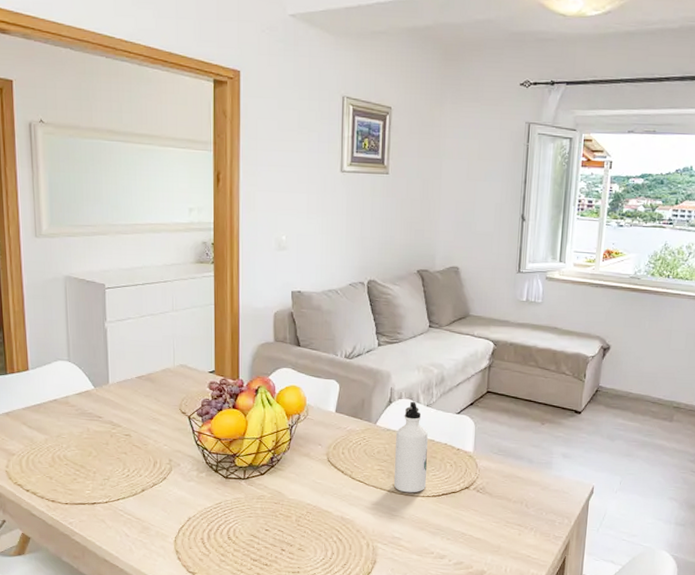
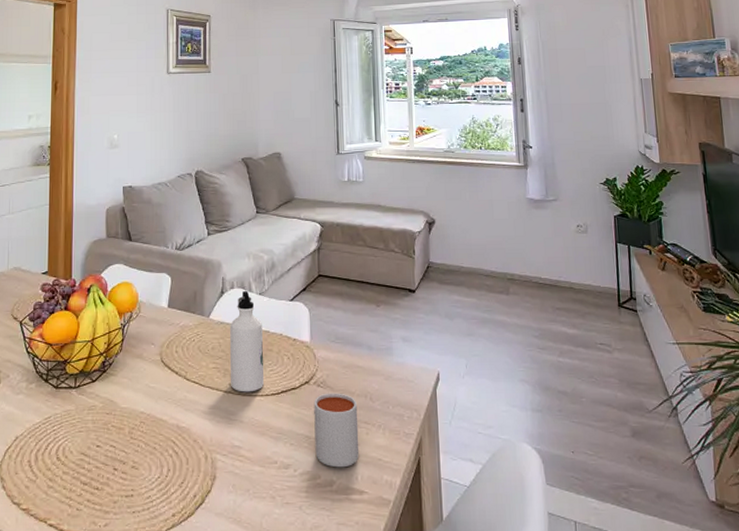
mug: none [469,498,513,561] -> present [314,393,360,468]

